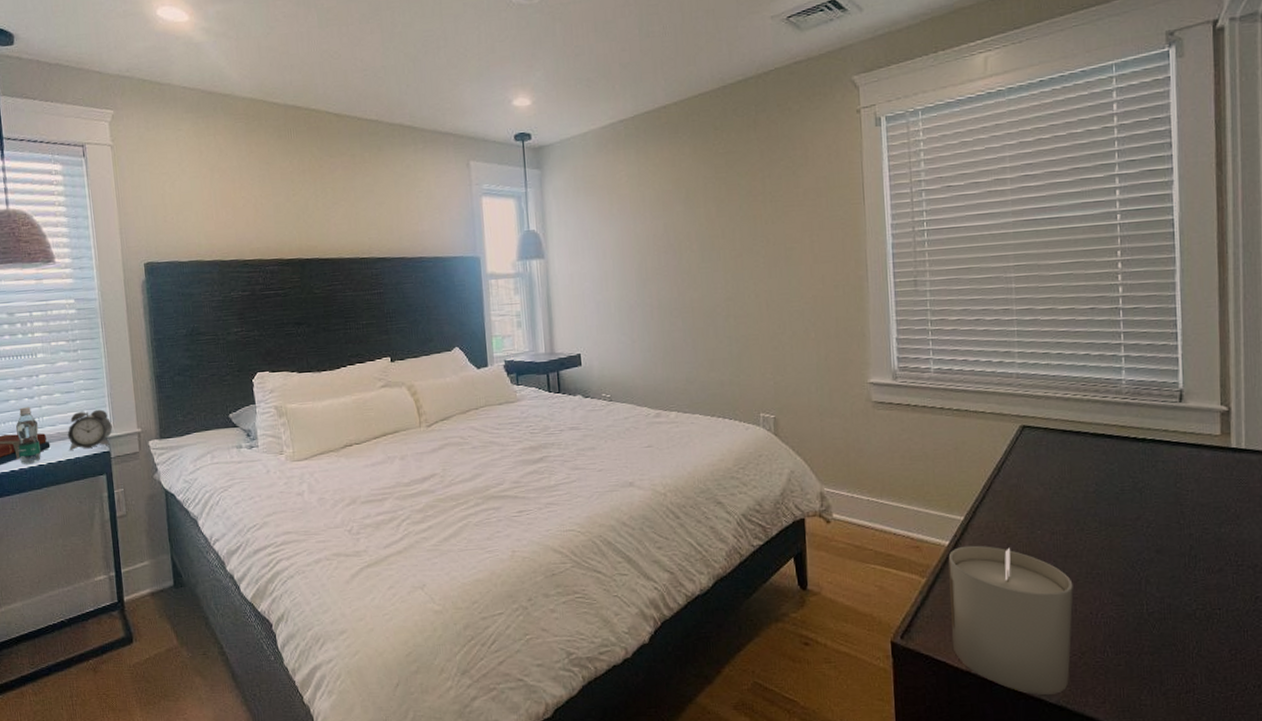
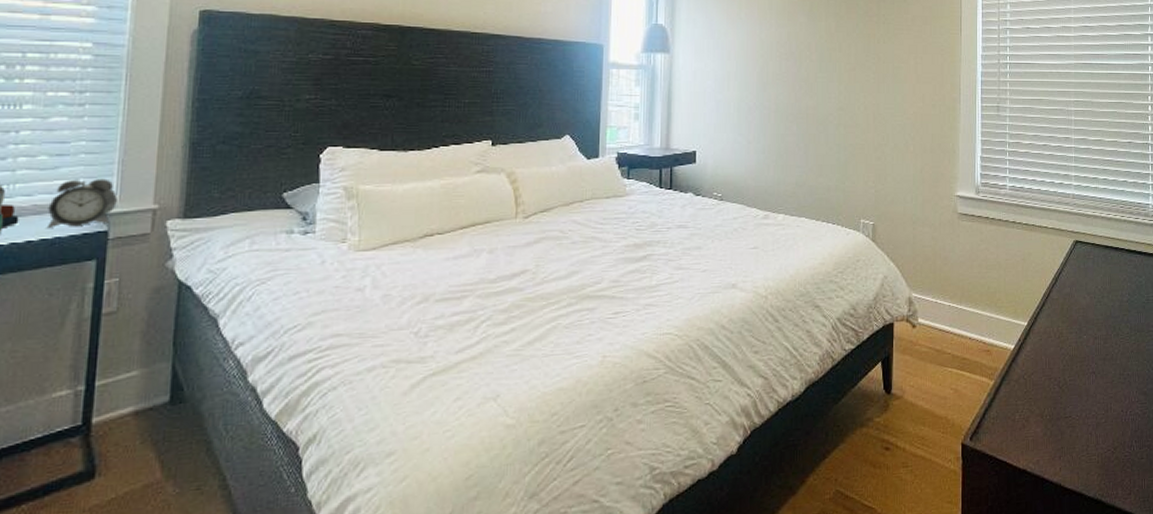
candle: present [948,545,1074,695] -> none [1012,349,1109,490]

